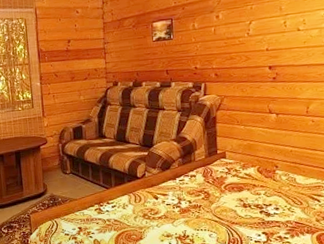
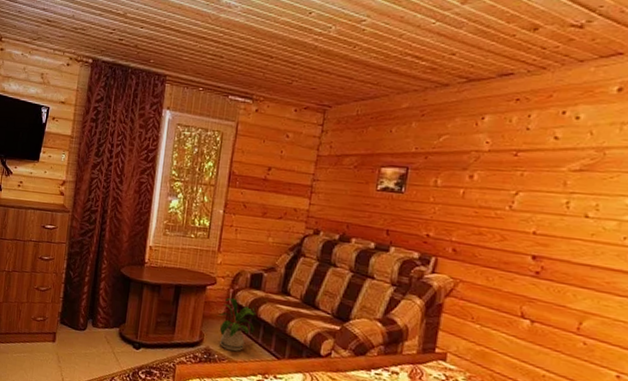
house plant: none [53,150,85,193] -> present [216,298,257,352]

